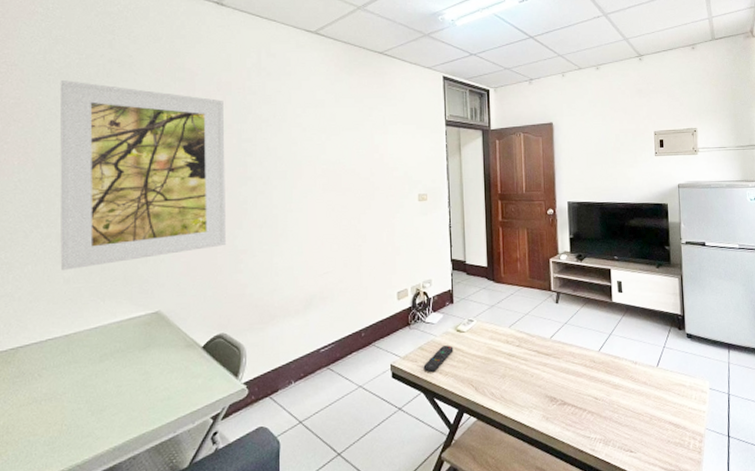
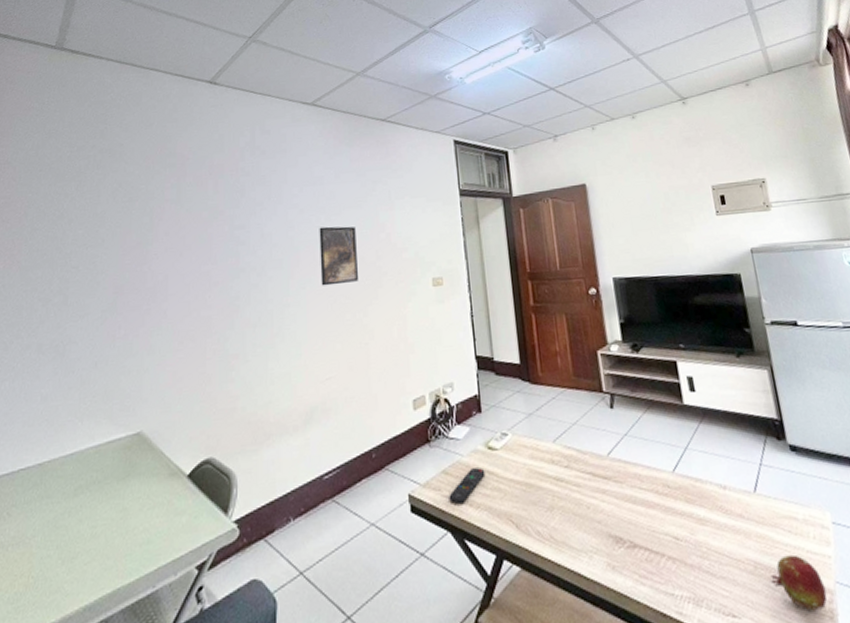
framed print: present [60,80,226,271] -> none [38,175,216,387]
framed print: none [320,145,354,196] -> present [319,226,358,286]
fruit: none [661,410,699,448] -> present [770,554,828,611]

